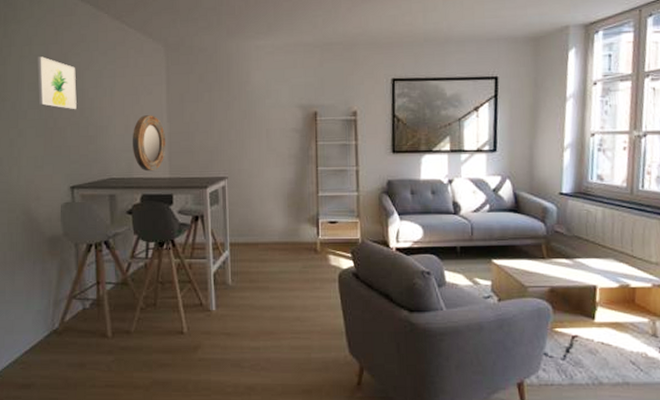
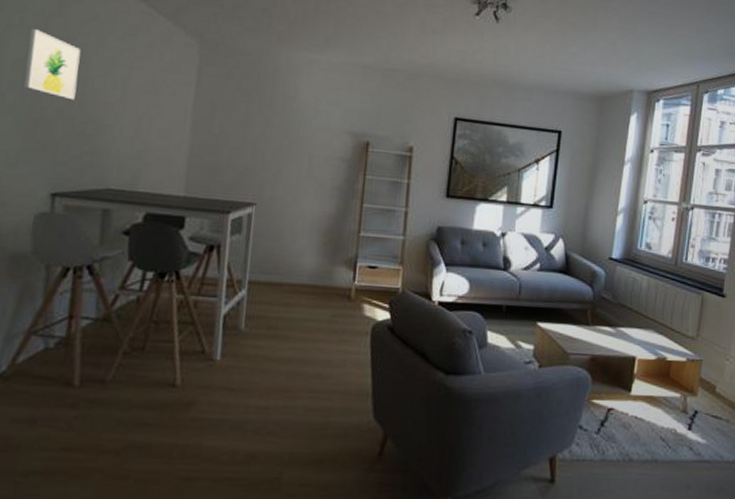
home mirror: present [133,115,166,172] -> none [141,119,187,187]

